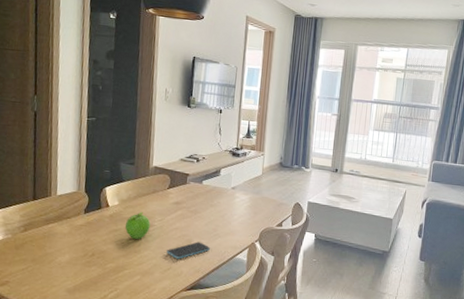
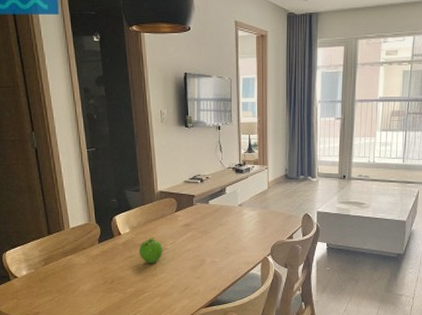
smartphone: present [166,241,210,259] -> none [182,261,223,279]

